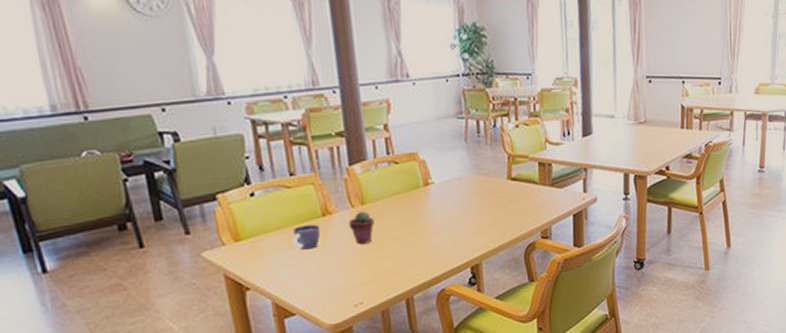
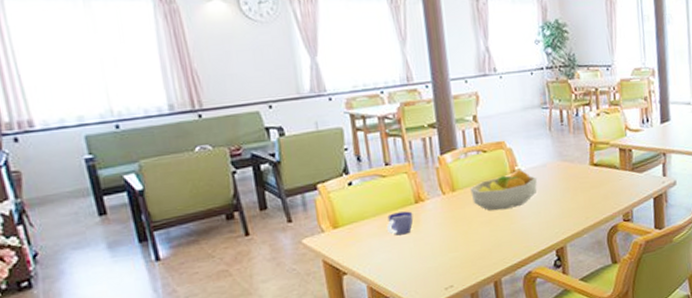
potted succulent: present [348,211,375,244] -> none [439,198,464,229]
fruit bowl: none [381,182,452,225] -> present [470,169,538,210]

